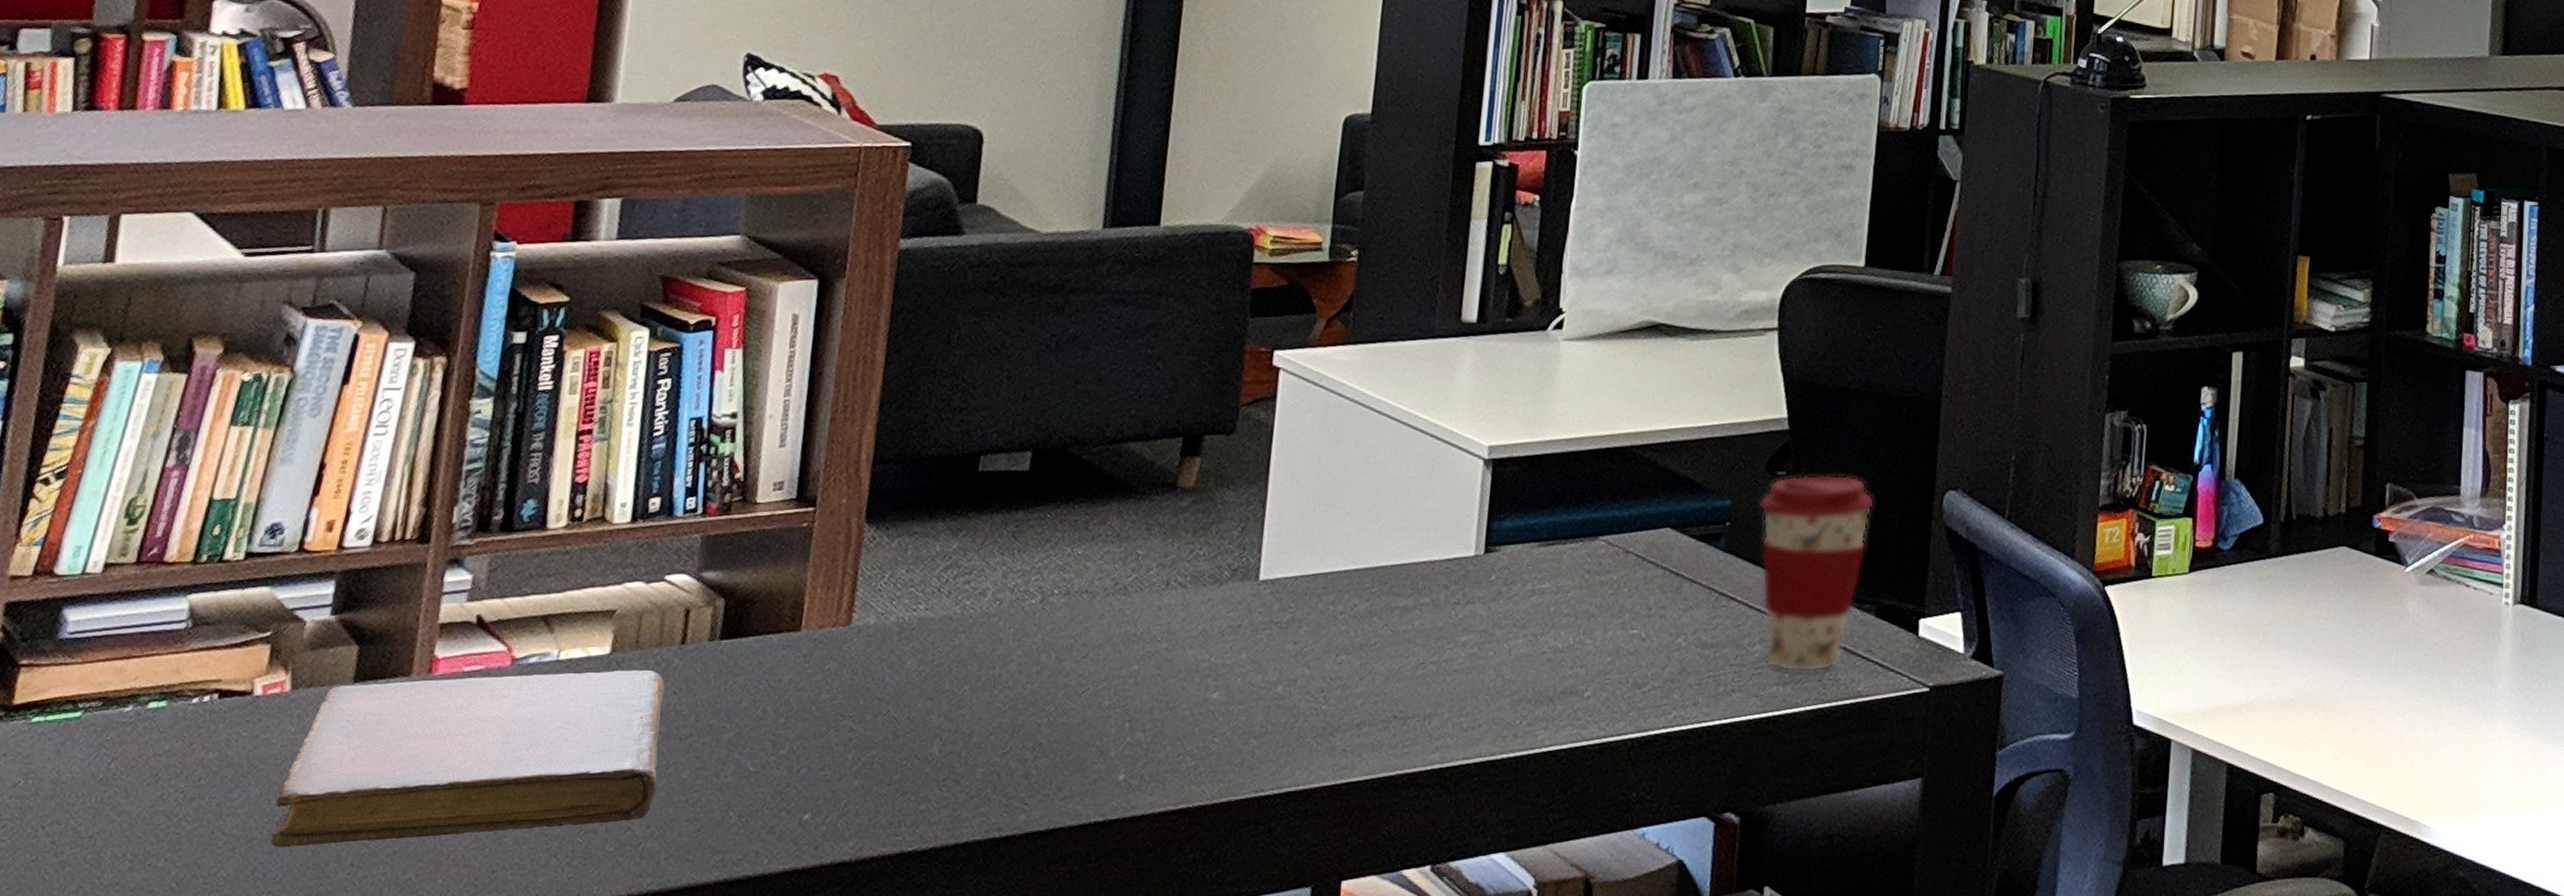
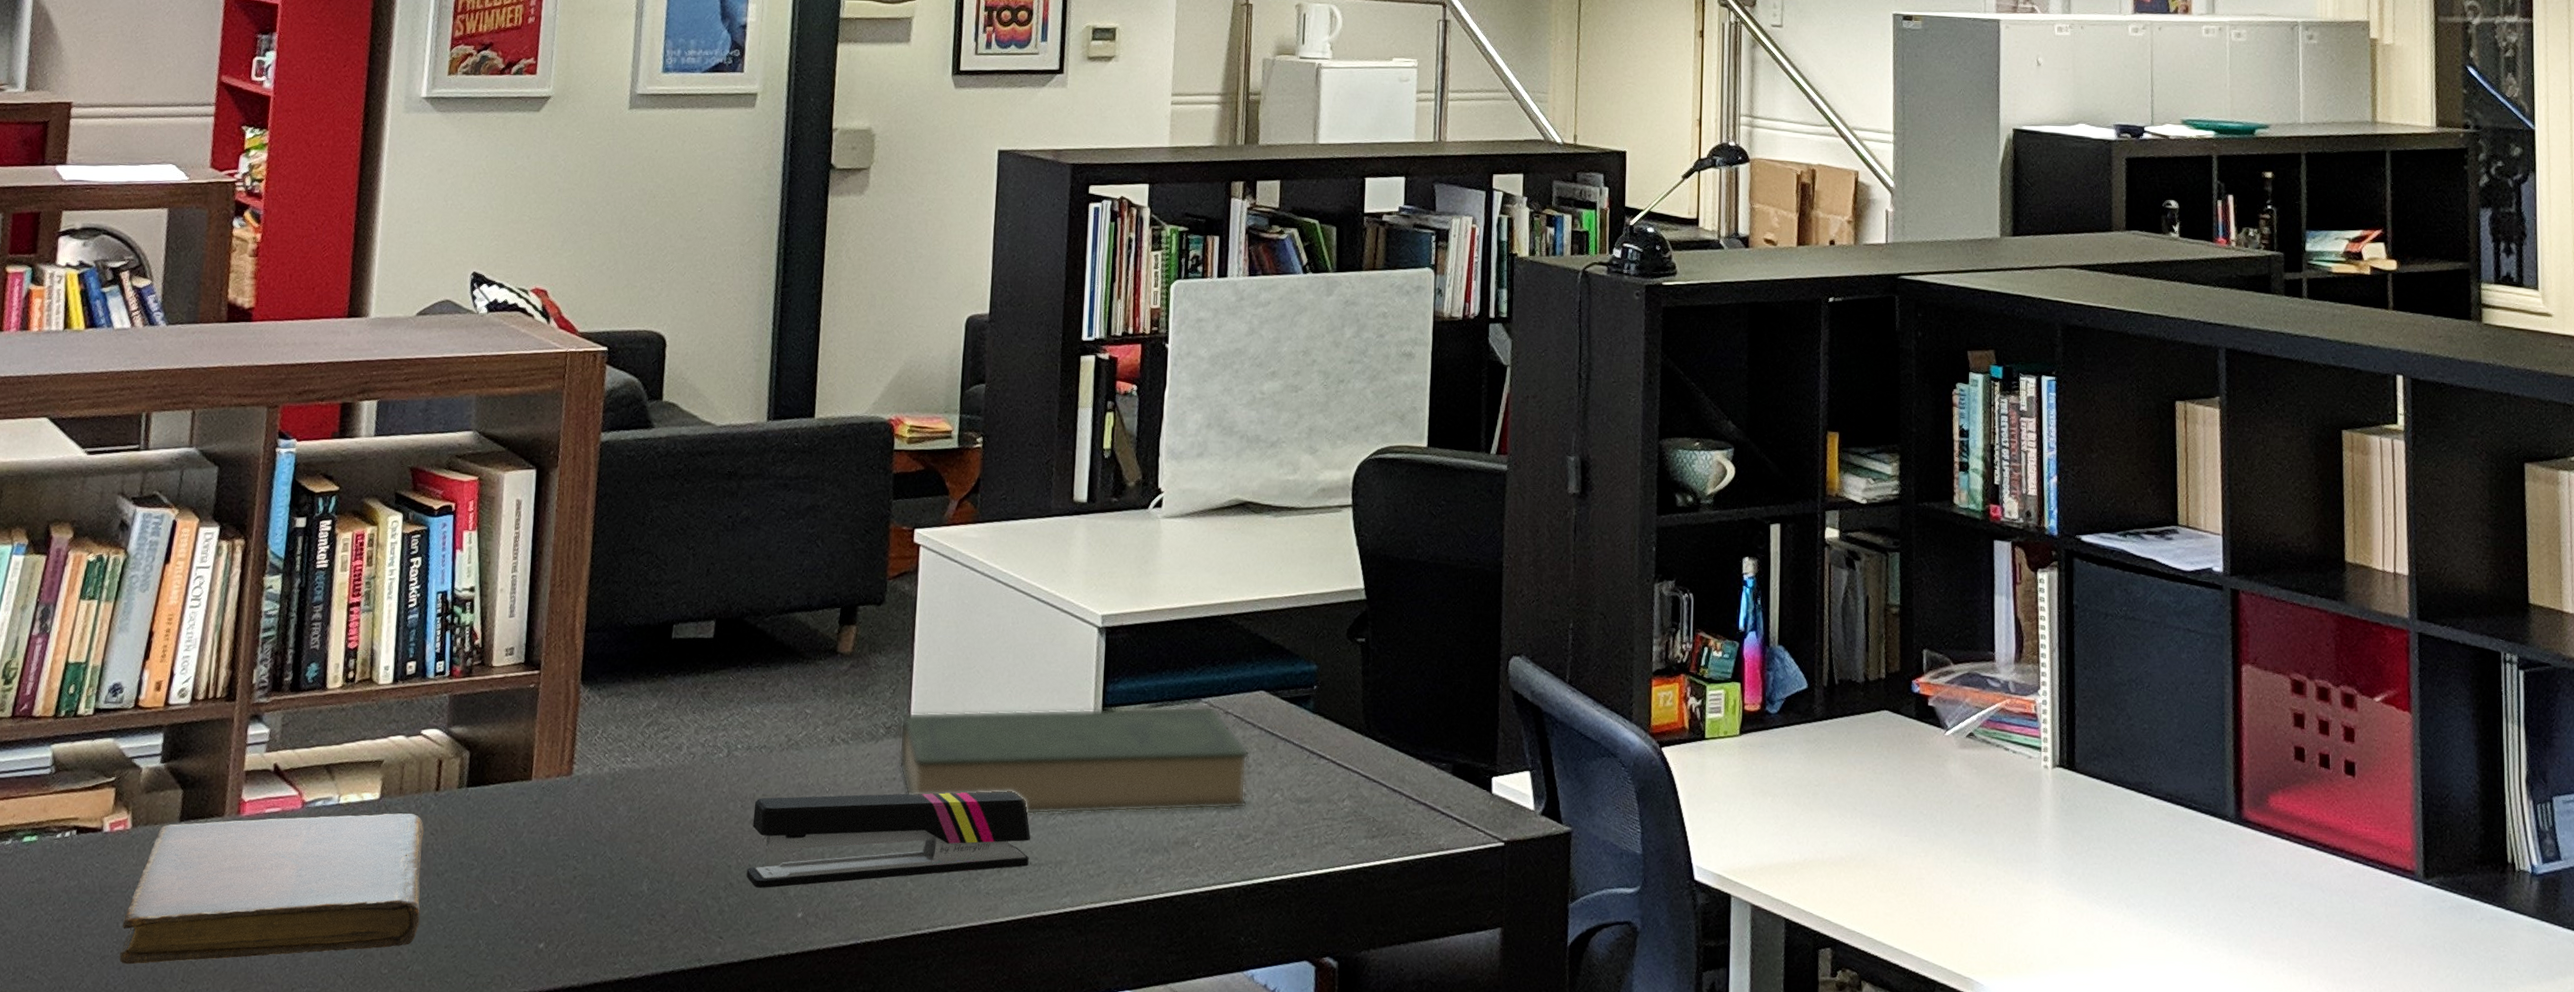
stapler: none [1059,638,1396,748] -> present [746,791,1030,888]
book: none [1245,545,1652,664] -> present [899,706,1250,815]
coffee cup: present [1759,474,1875,672] -> none [1342,641,1447,826]

